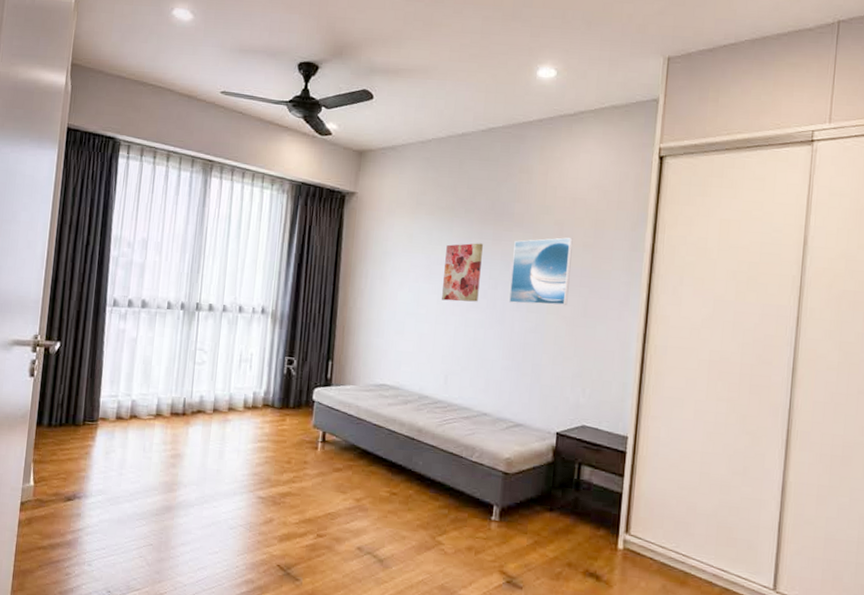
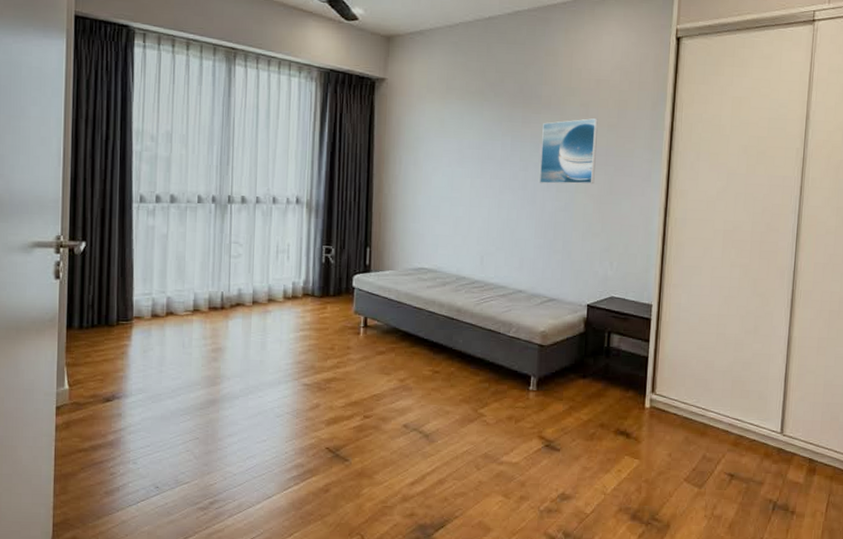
wall art: present [442,243,483,302] -> none [475,126,513,184]

